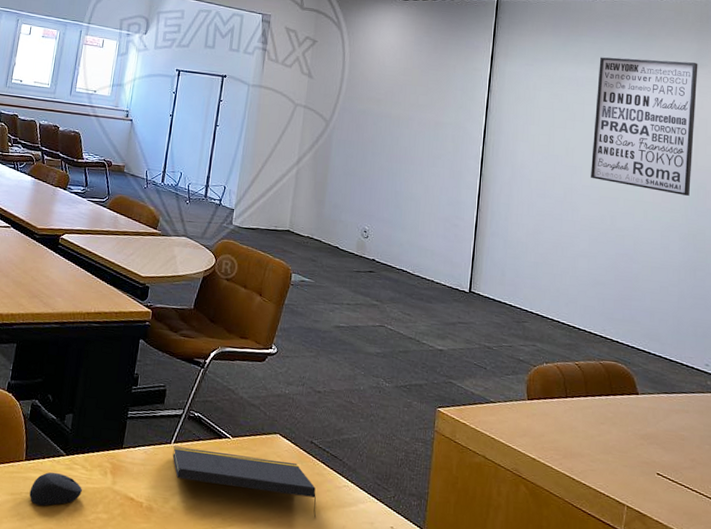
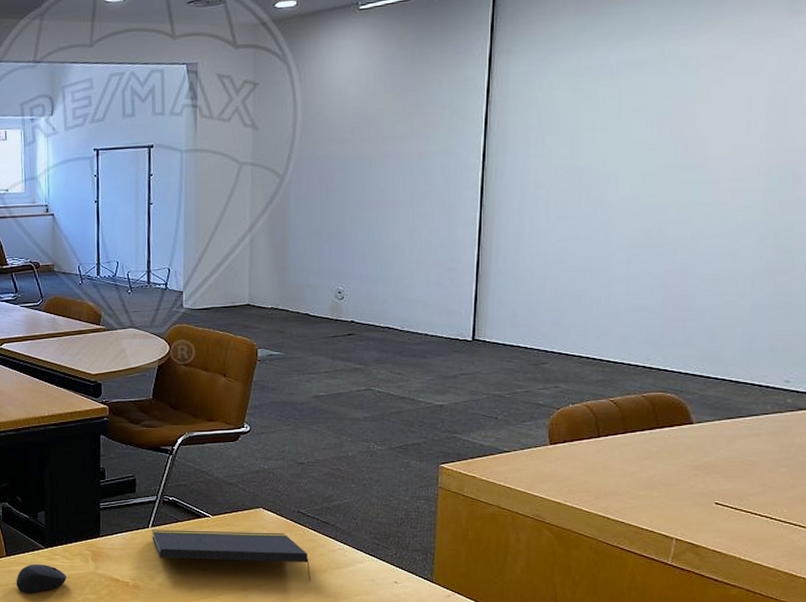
wall art: present [591,57,698,196] -> none [630,10,793,188]

